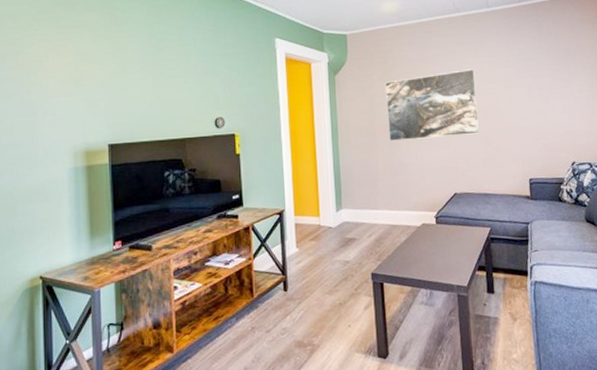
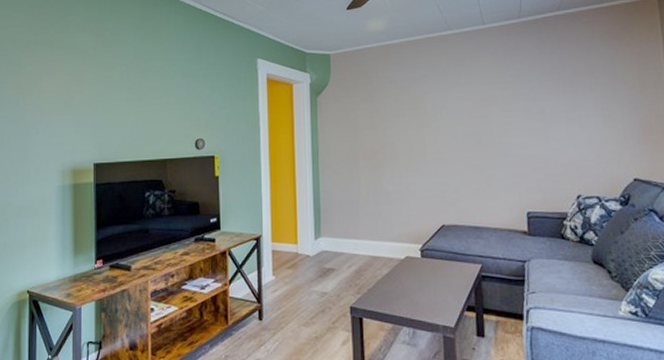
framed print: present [385,69,479,141] -> none [370,91,471,167]

